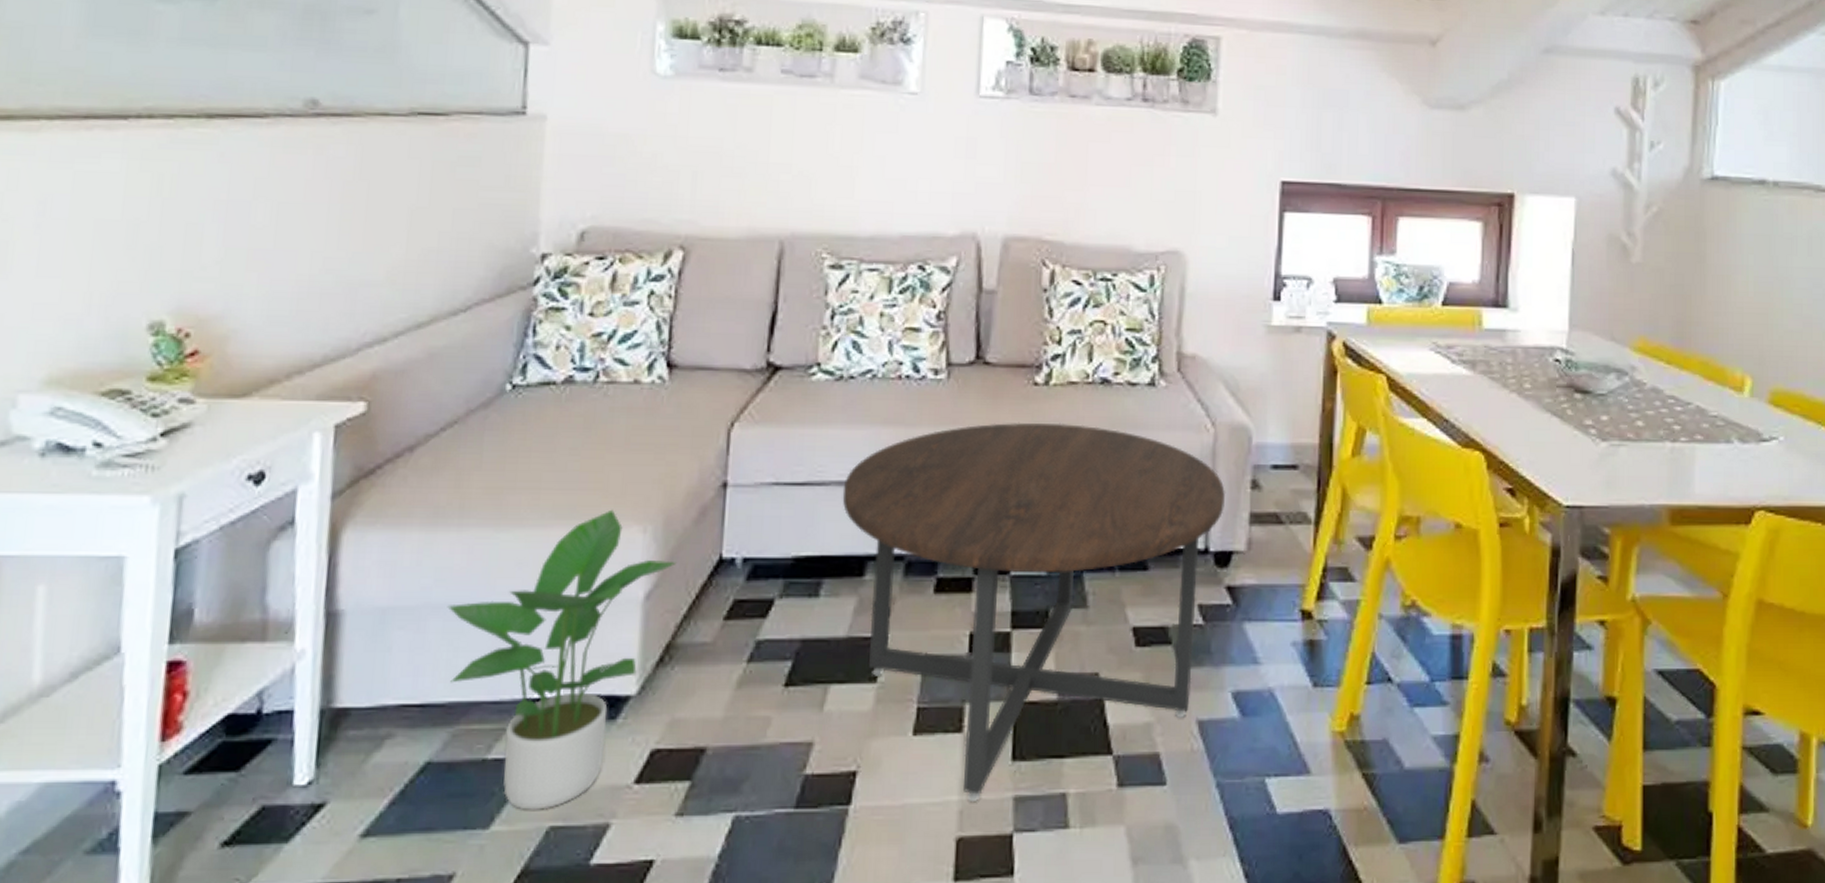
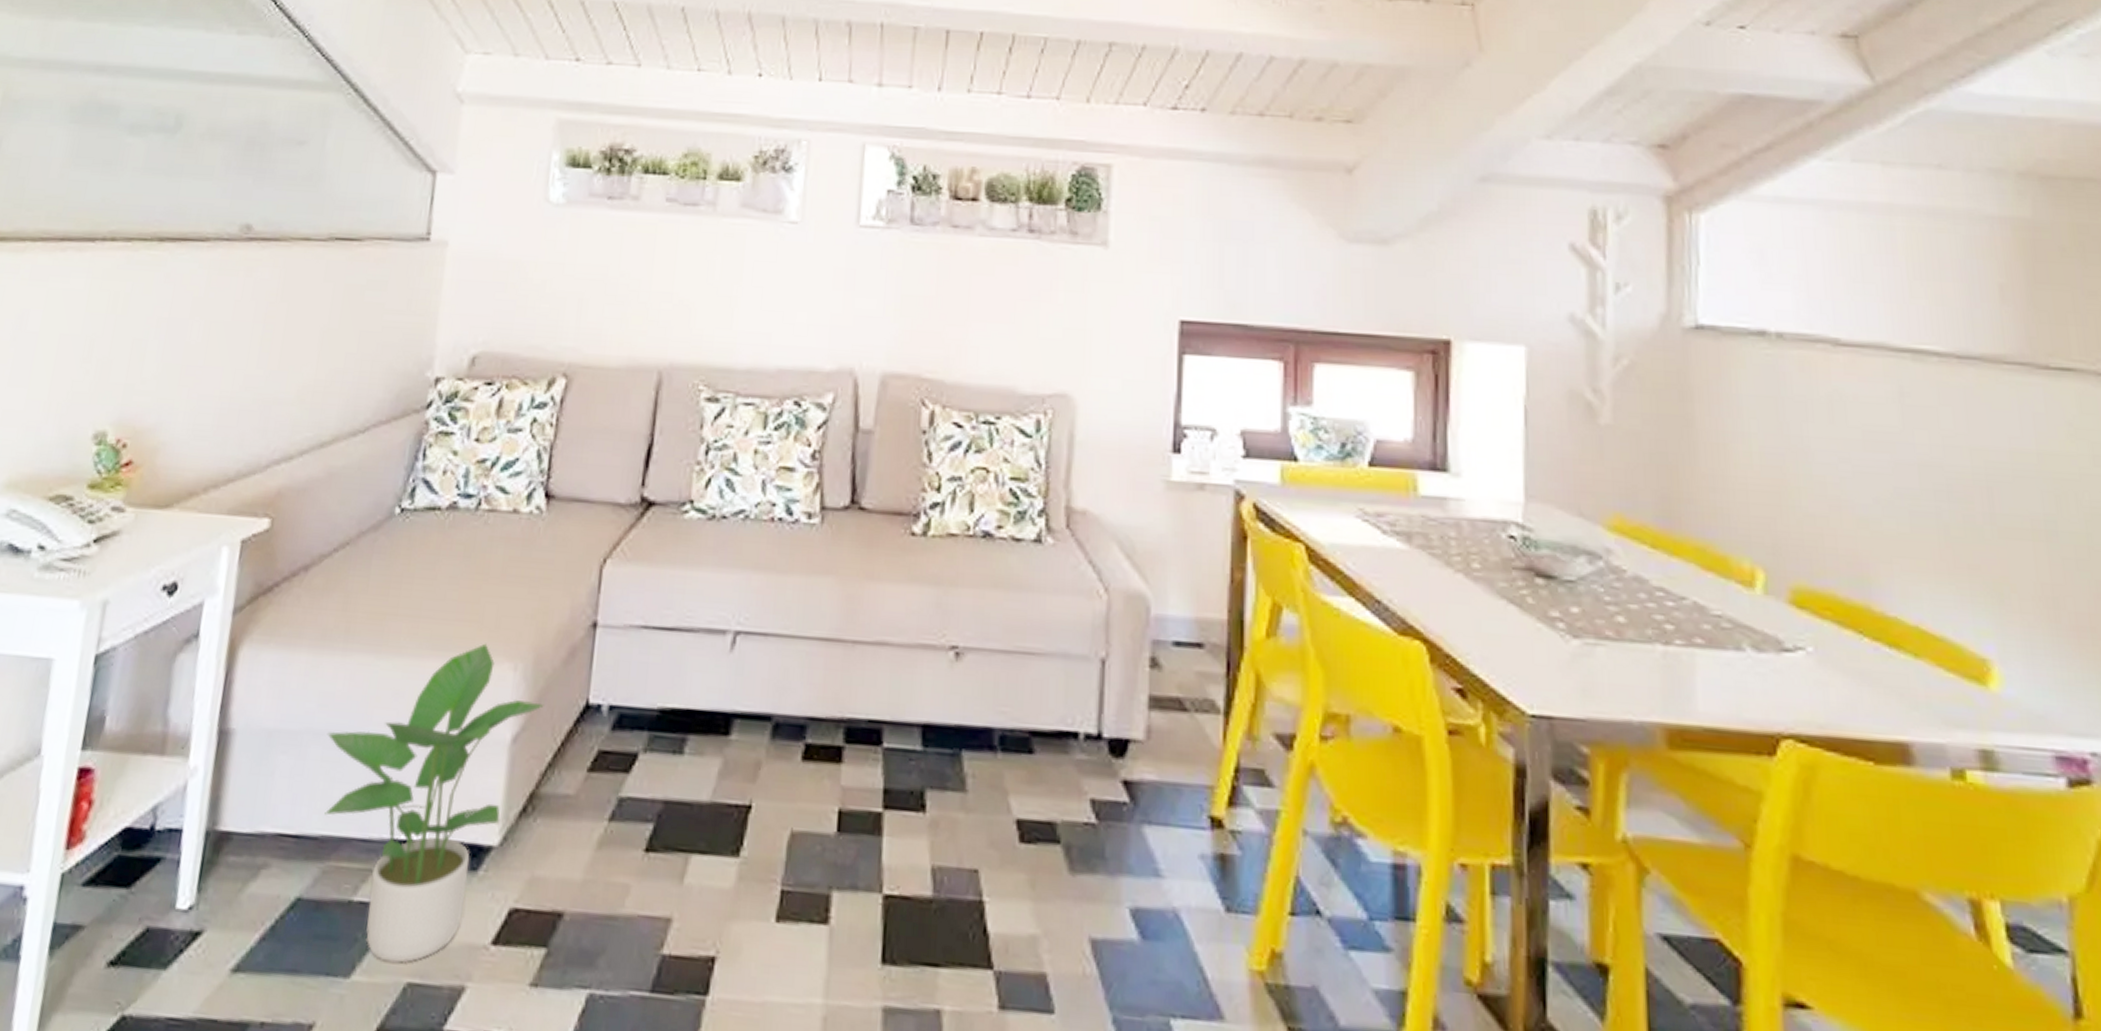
coffee table: present [842,422,1226,803] -> none [710,574,1122,1009]

